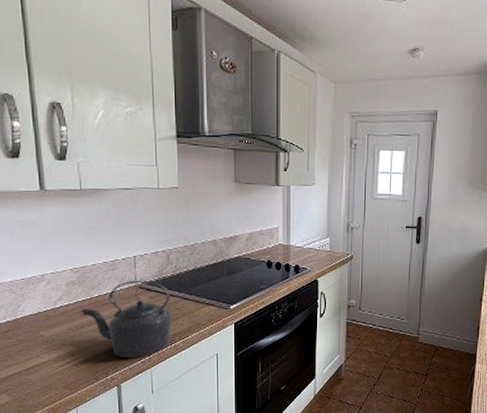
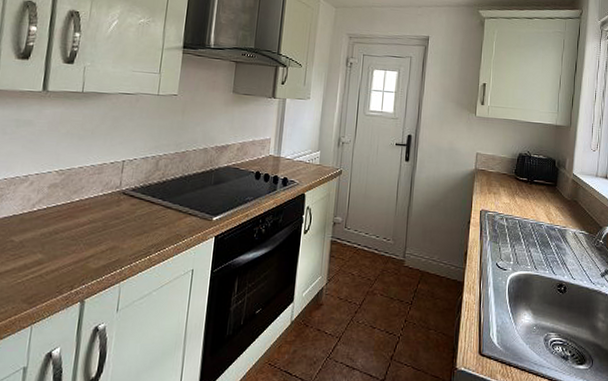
kettle: present [81,280,172,358] -> none [58,185,153,270]

